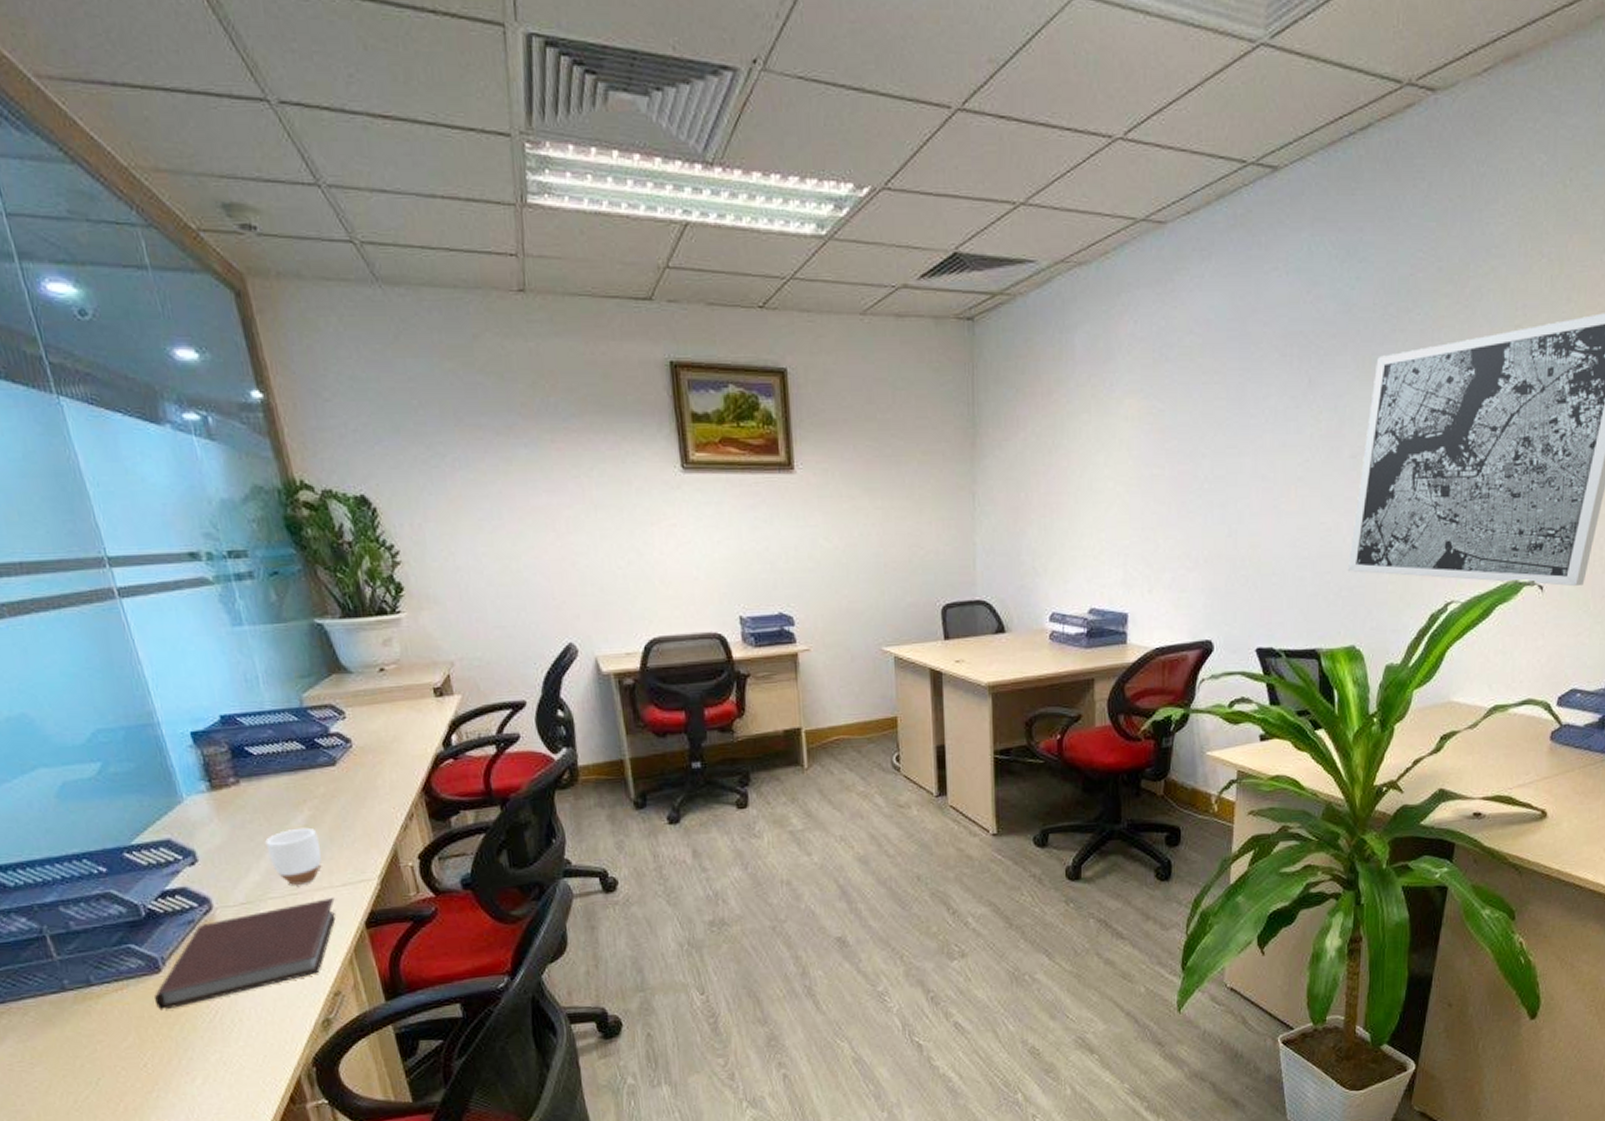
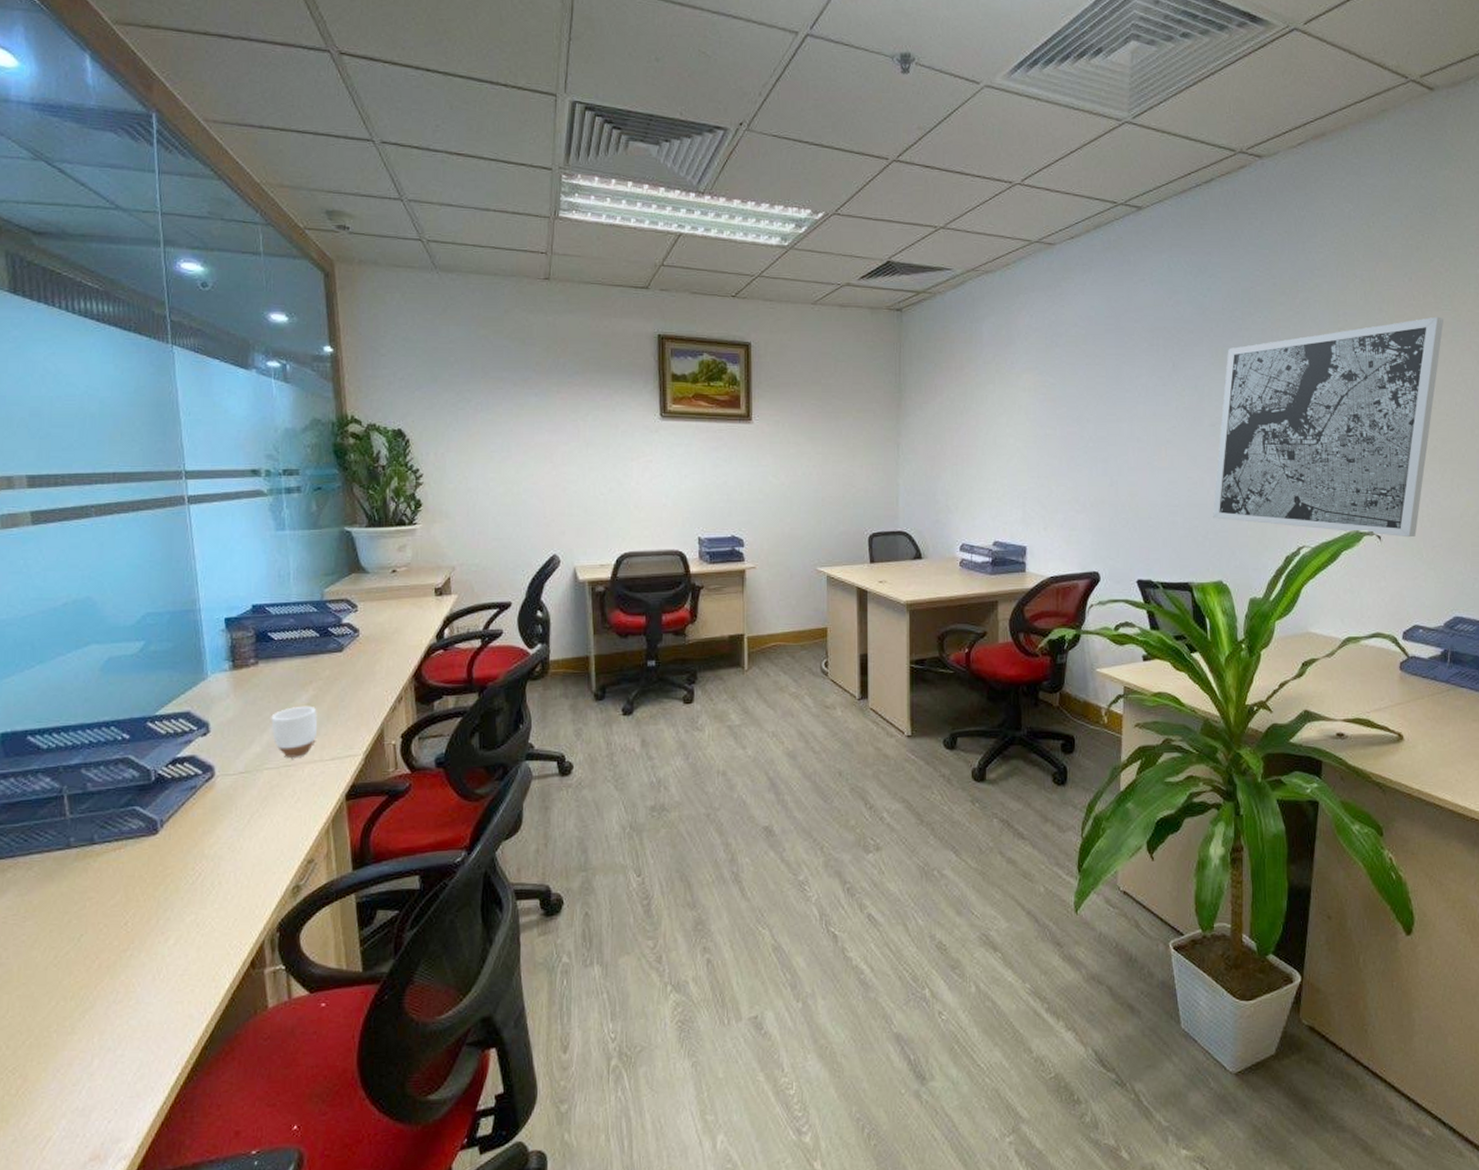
notebook: present [154,898,336,1010] -> none [147,771,322,870]

